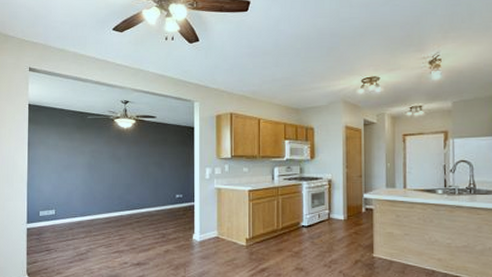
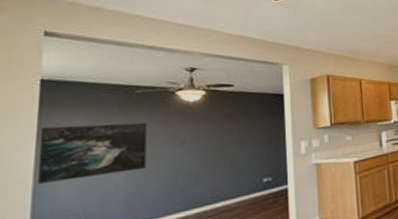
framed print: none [29,139,95,179] -> present [38,123,147,184]

